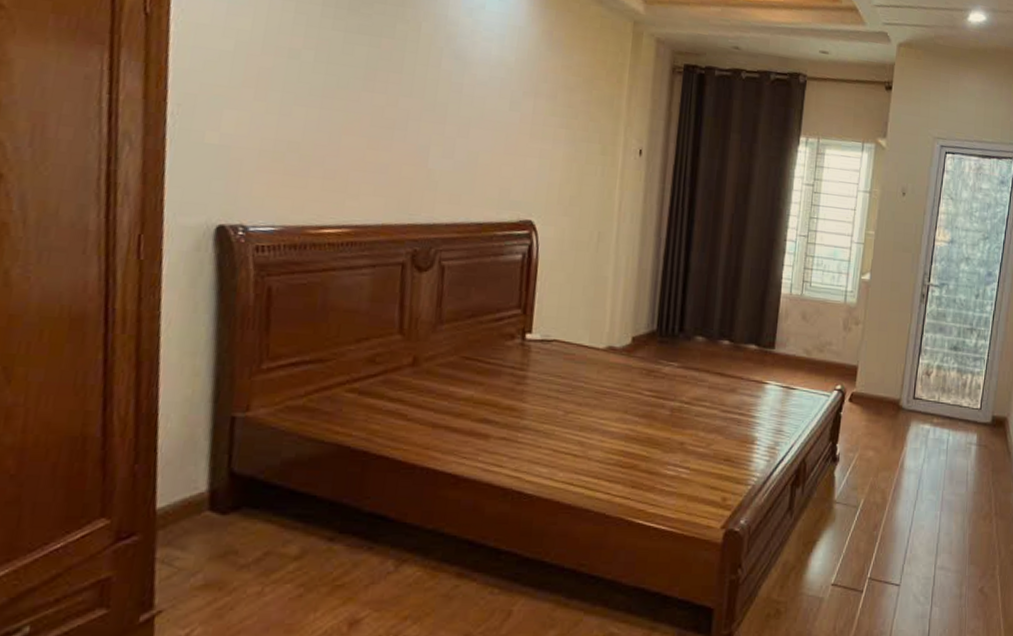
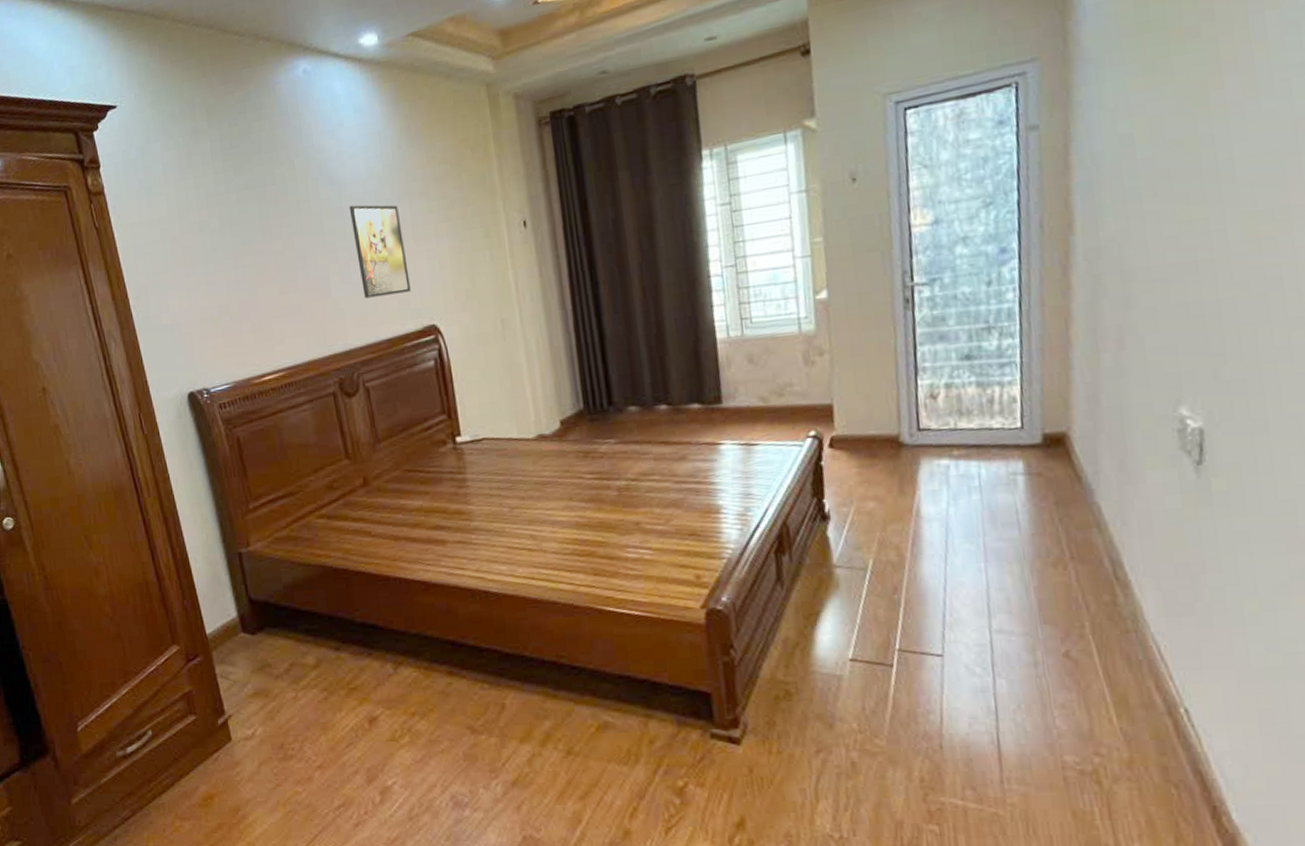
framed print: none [463,85,522,184] -> present [348,204,411,299]

